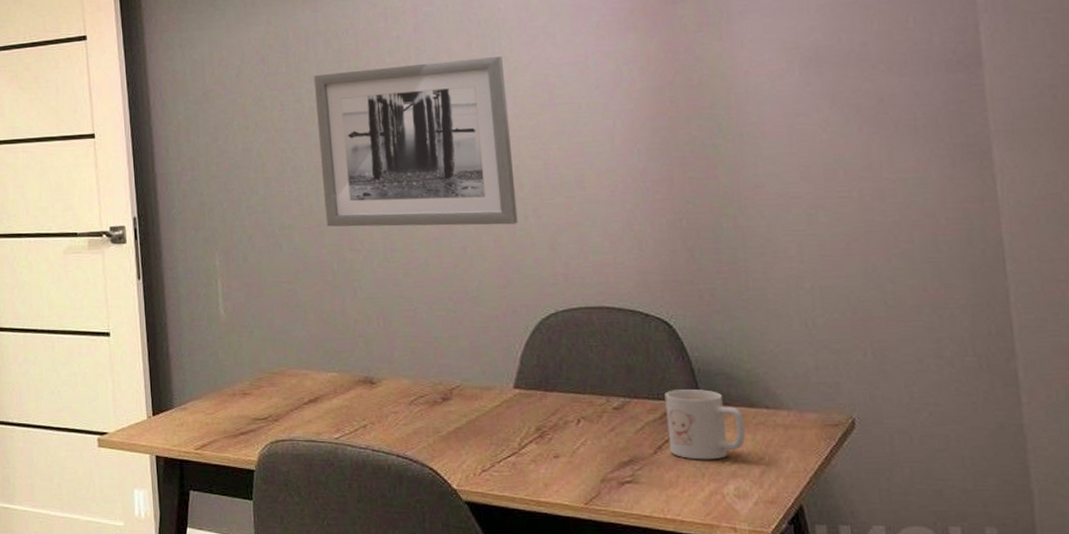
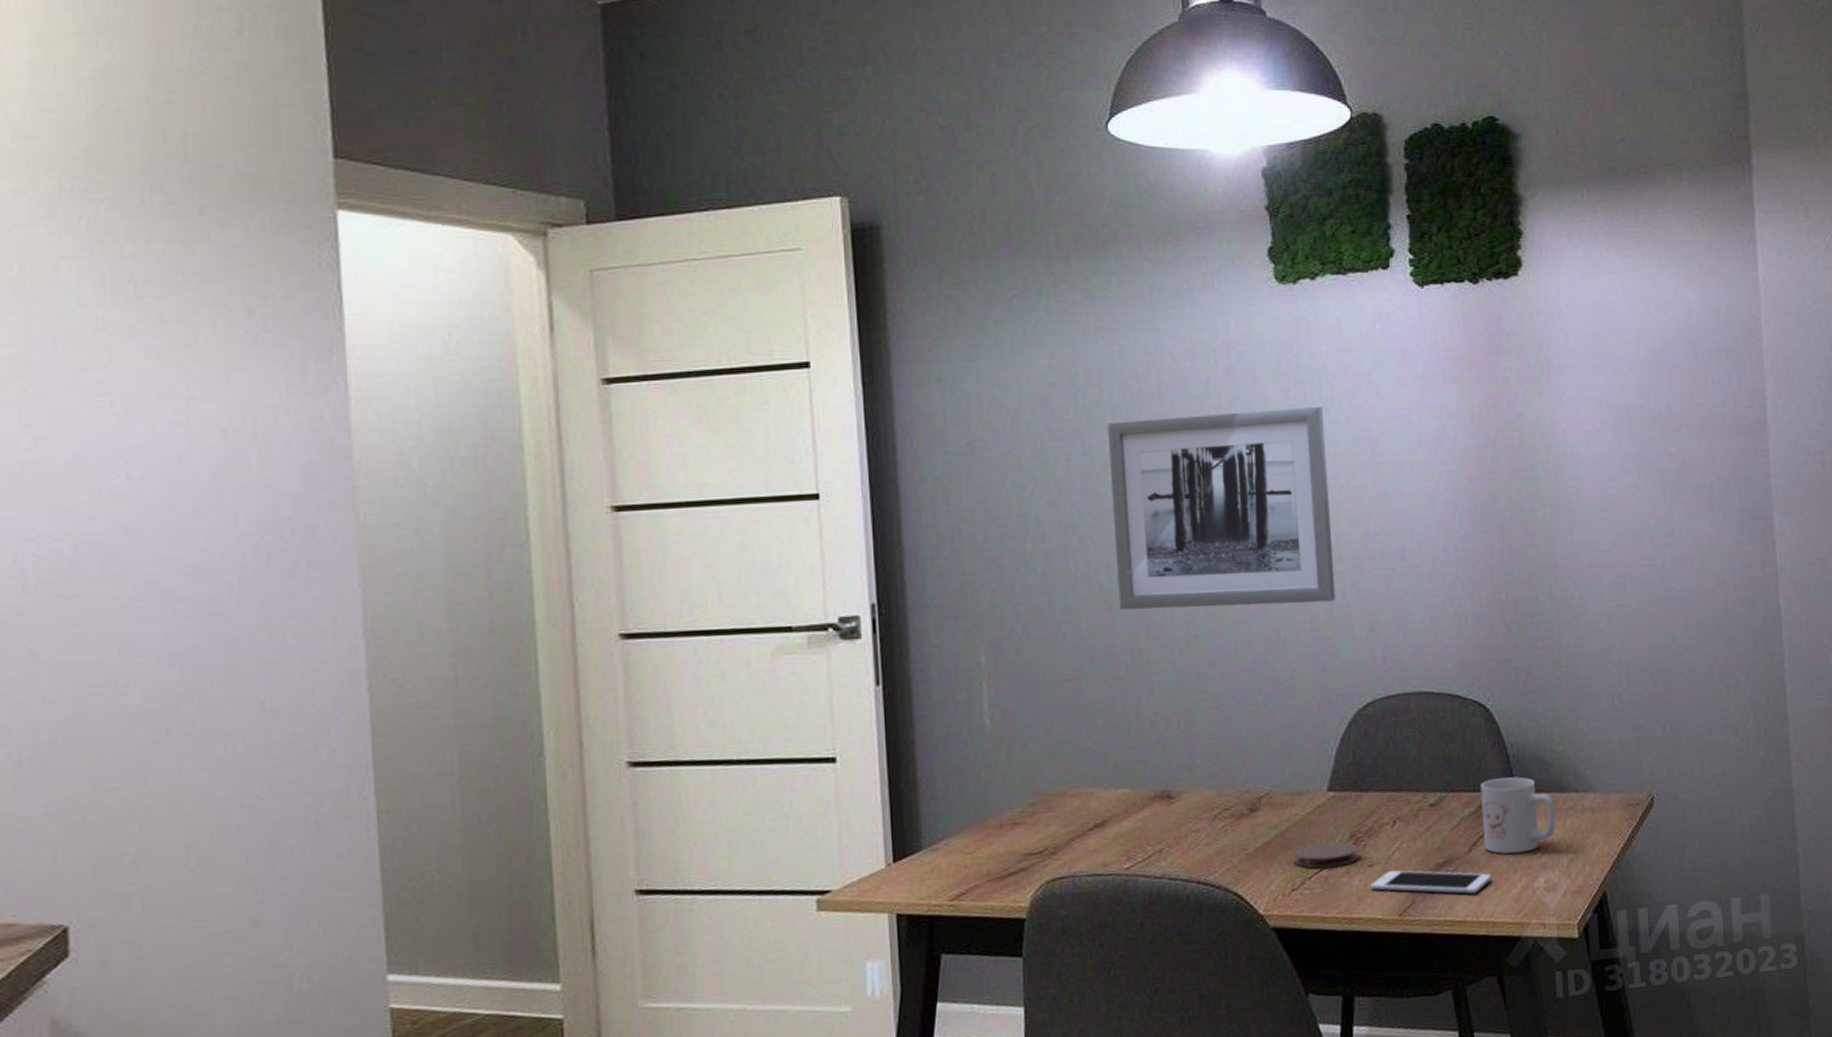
coaster: none [483,432,545,455] -> present [1294,841,1359,869]
cell phone: none [556,464,678,493] -> present [1370,870,1491,894]

